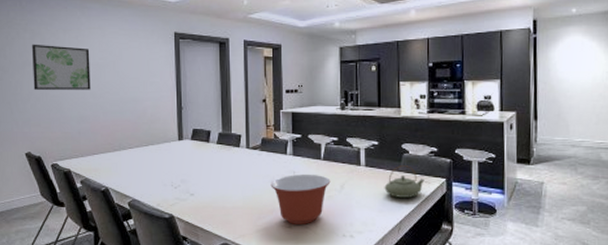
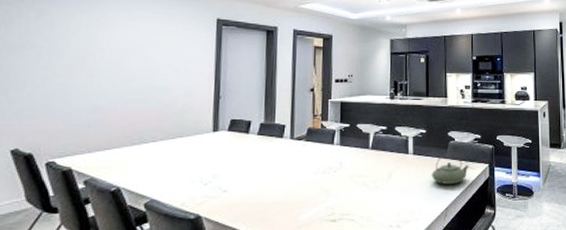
wall art: present [31,44,91,90] -> none [32,24,113,77]
mixing bowl: present [270,175,331,224] -> none [315,164,379,218]

